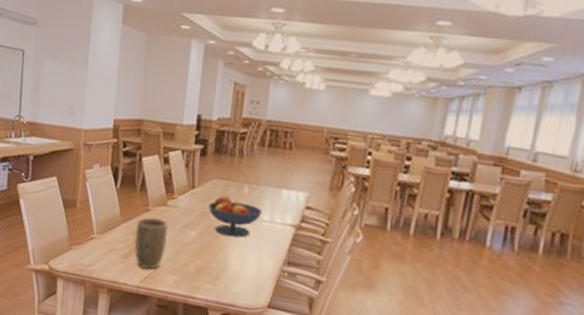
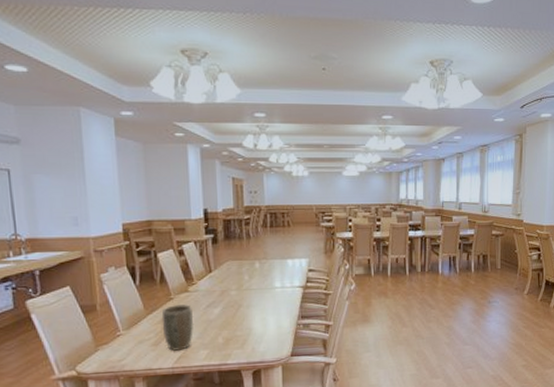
fruit bowl: present [208,195,262,238] -> none [227,274,274,307]

